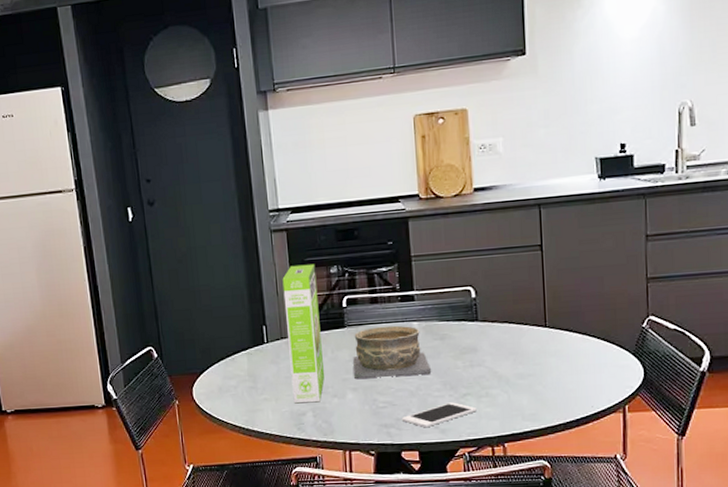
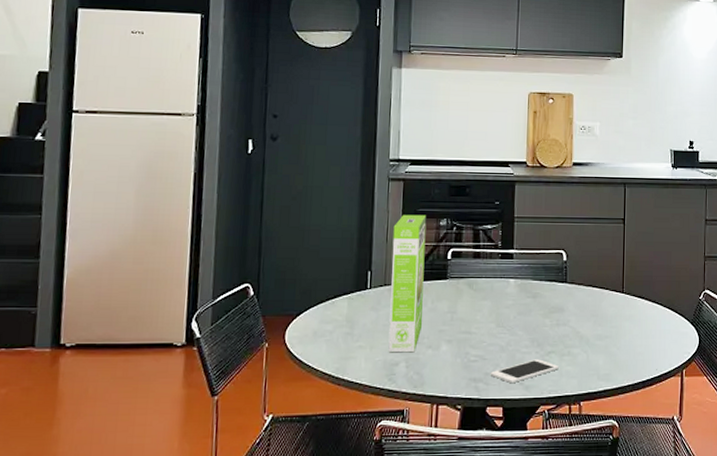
bowl: present [353,325,431,379] -> none [450,281,521,330]

